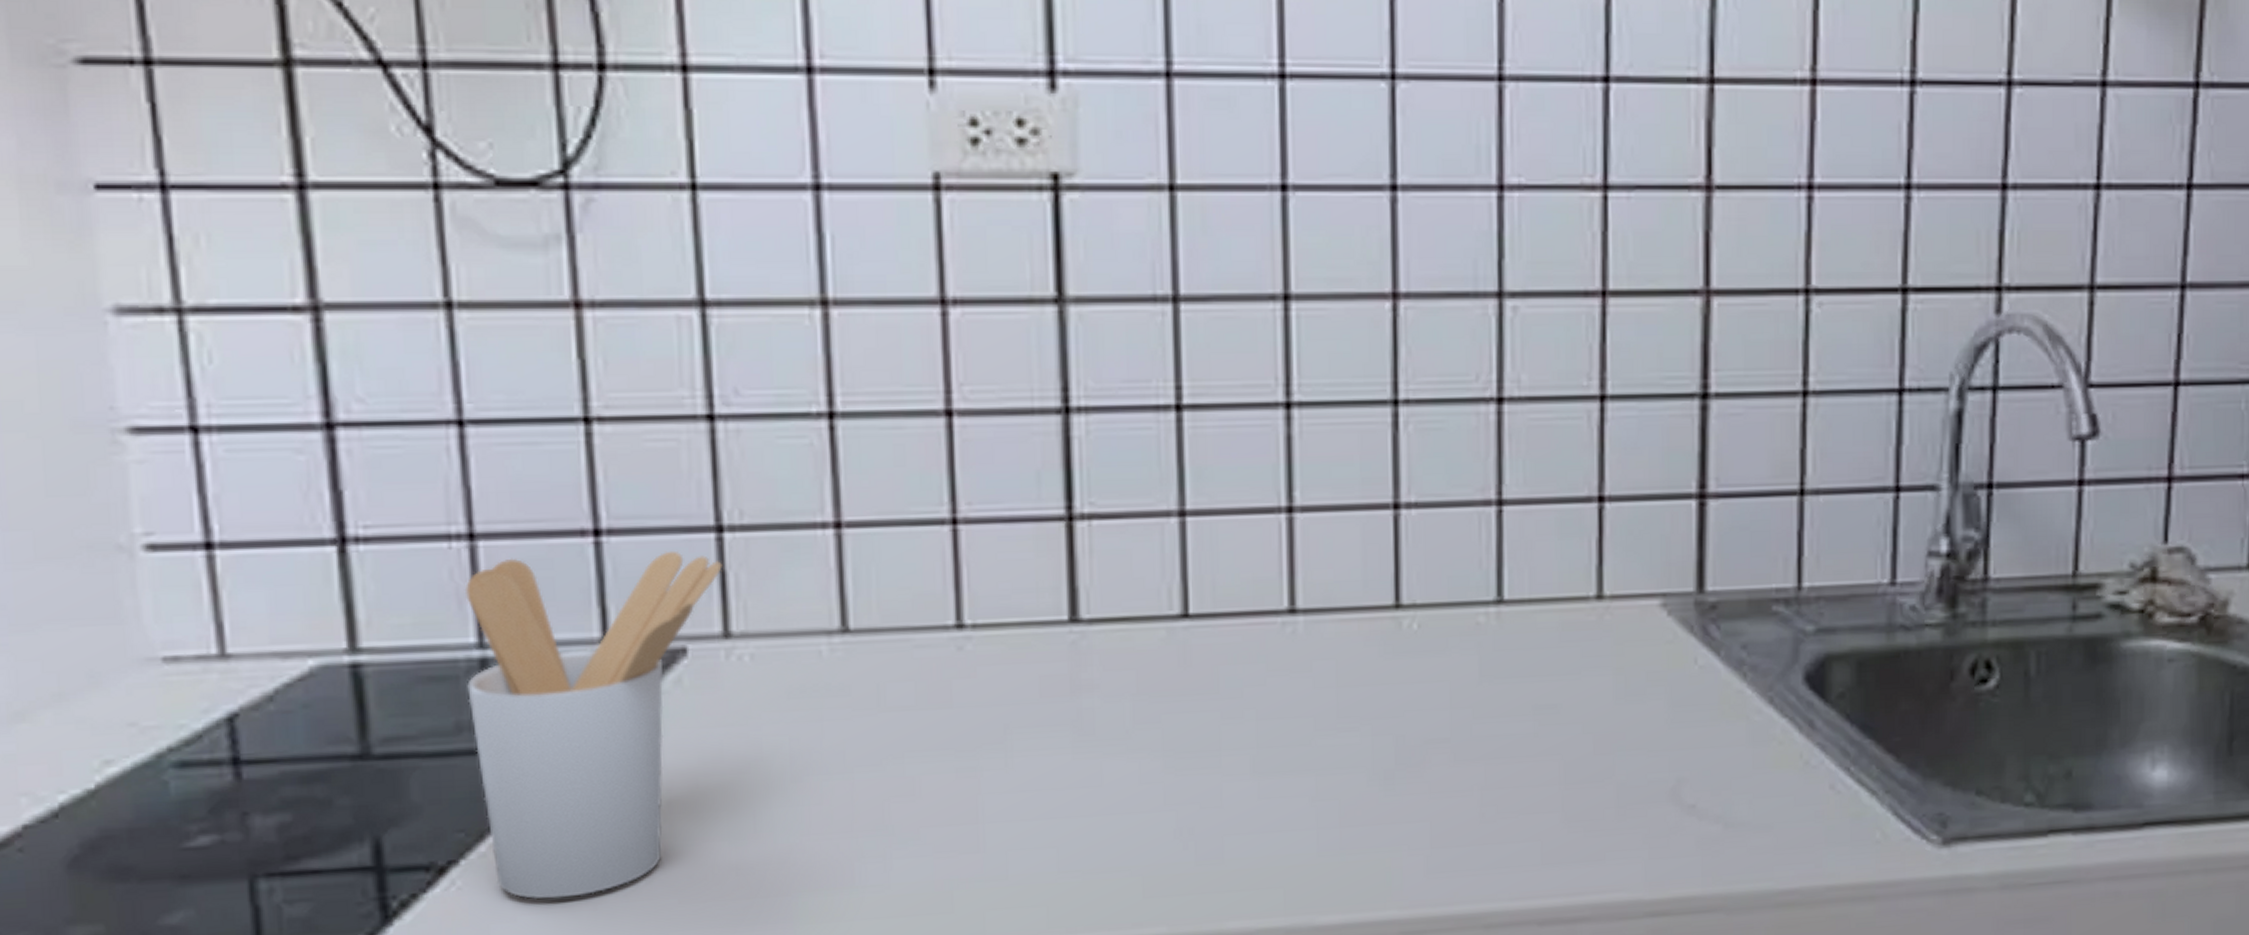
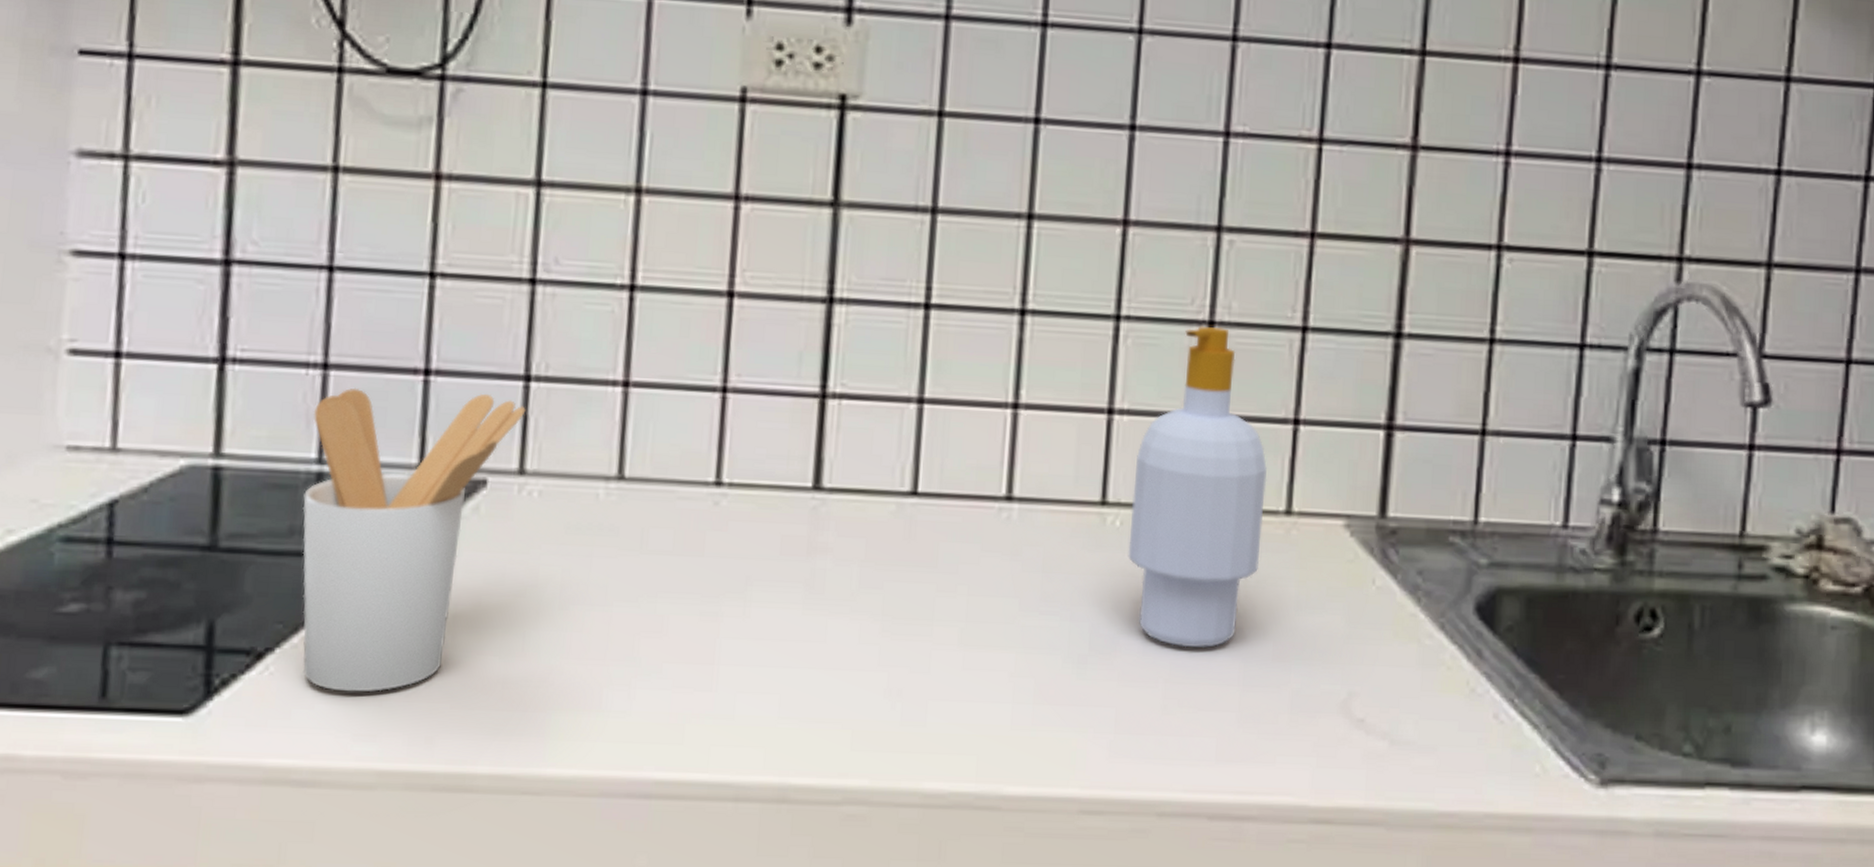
soap bottle: none [1428,403,1574,751] -> present [1128,325,1267,648]

